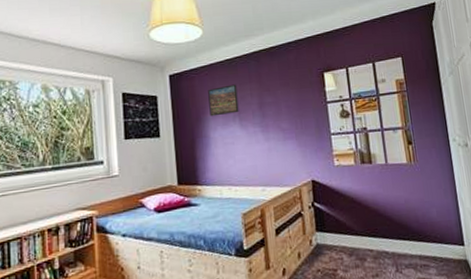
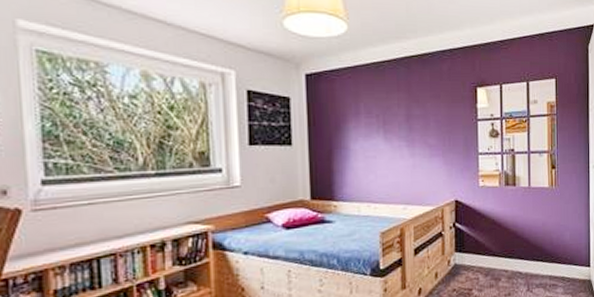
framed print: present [208,84,239,117] -> none [350,92,384,126]

